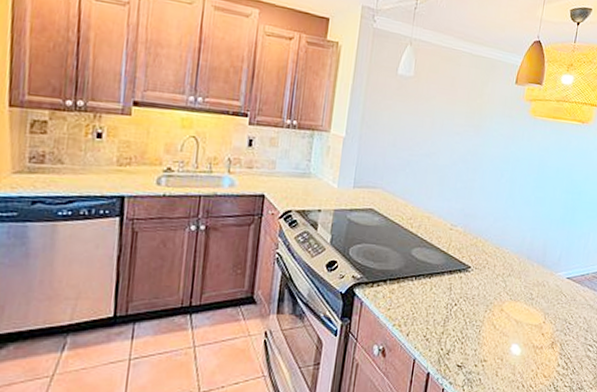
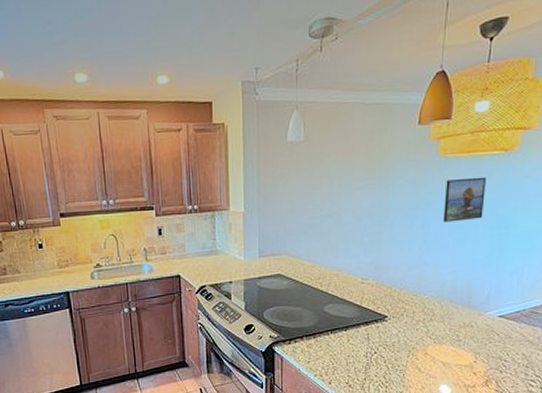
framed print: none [528,140,566,182] -> present [443,177,486,222]

